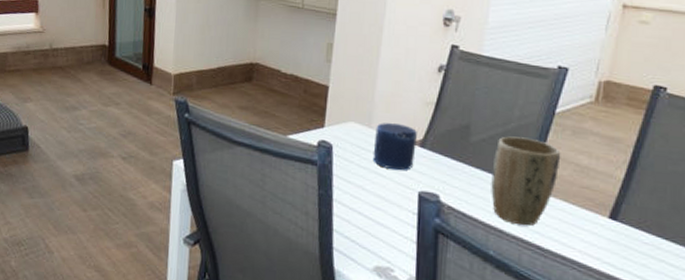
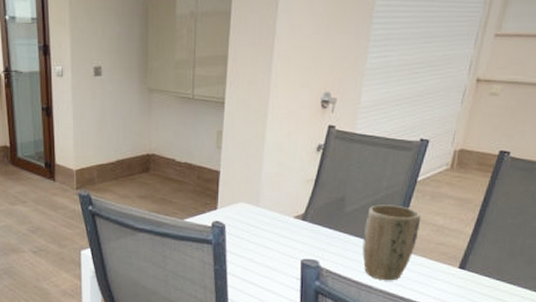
candle: present [372,123,417,171] -> none [261,201,299,243]

